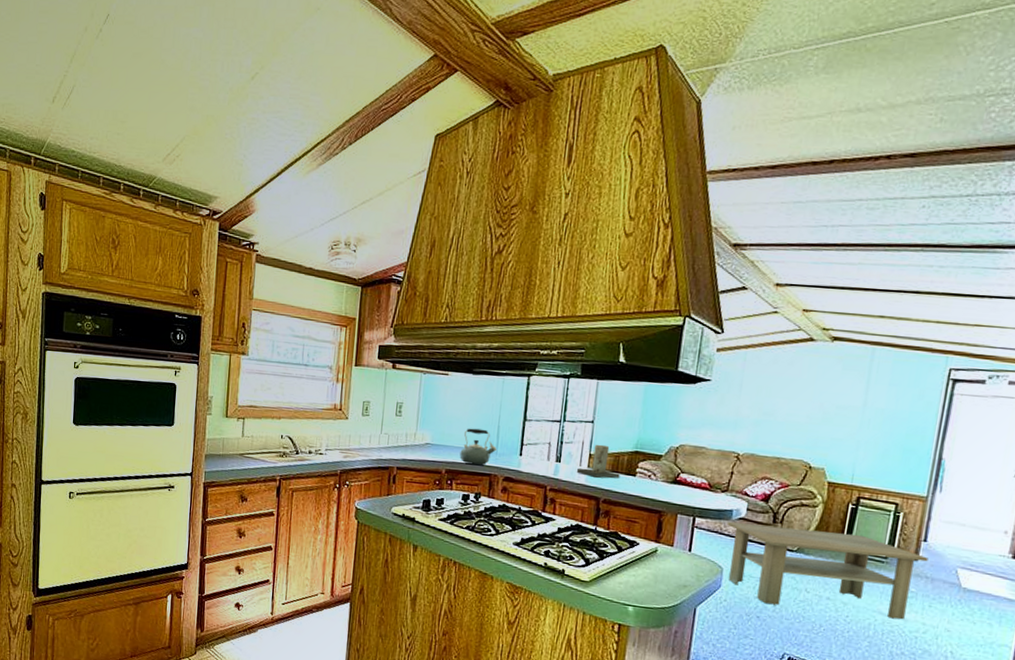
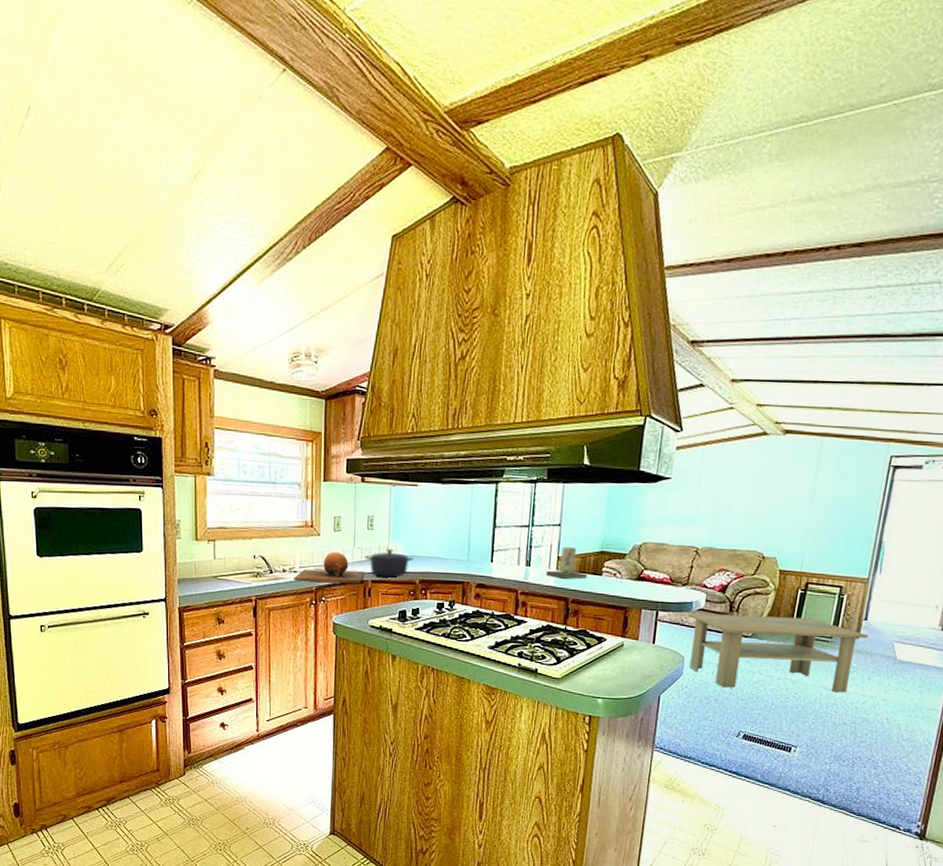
chopping board: none [319,436,390,470] -> present [294,551,364,584]
cooking pot: none [391,435,441,467] -> present [365,548,414,579]
kettle: present [459,428,497,466] -> none [432,537,468,574]

